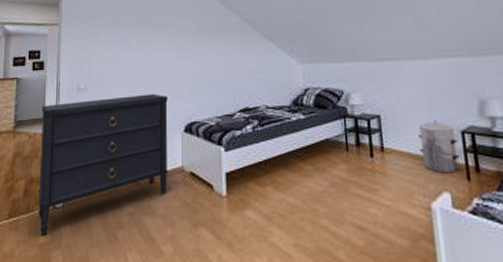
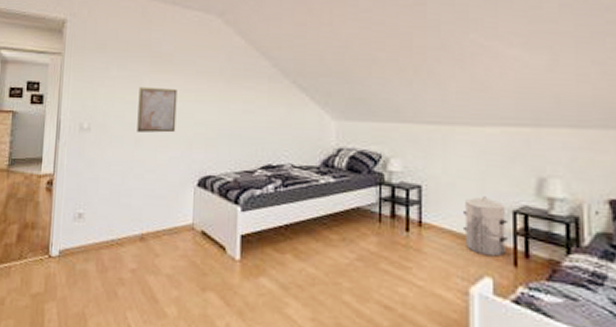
dresser: present [38,93,169,236] -> none [32,140,181,286]
wall art: none [128,47,162,88] -> present [137,86,177,133]

